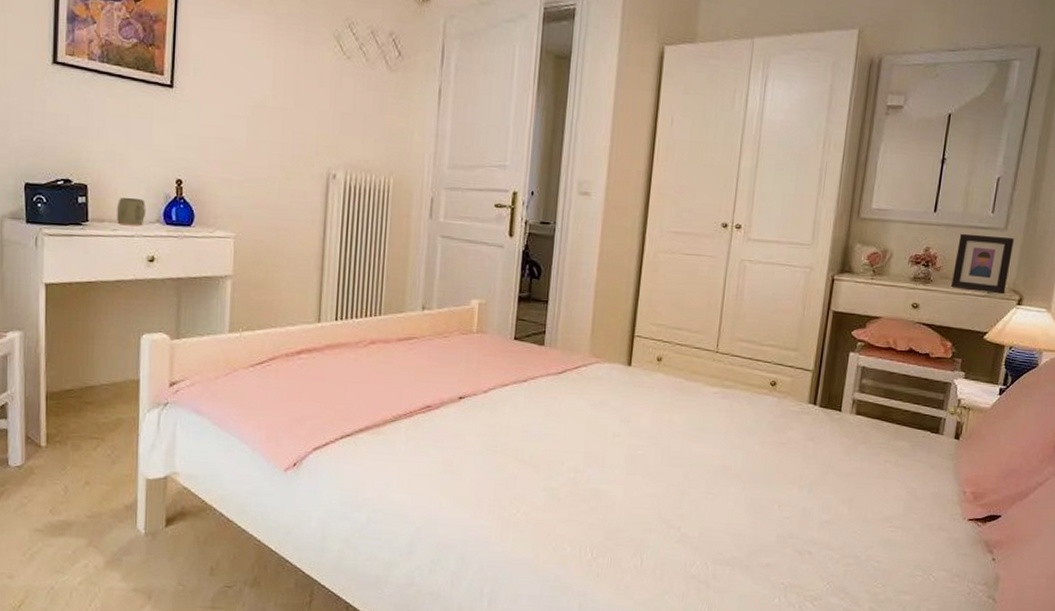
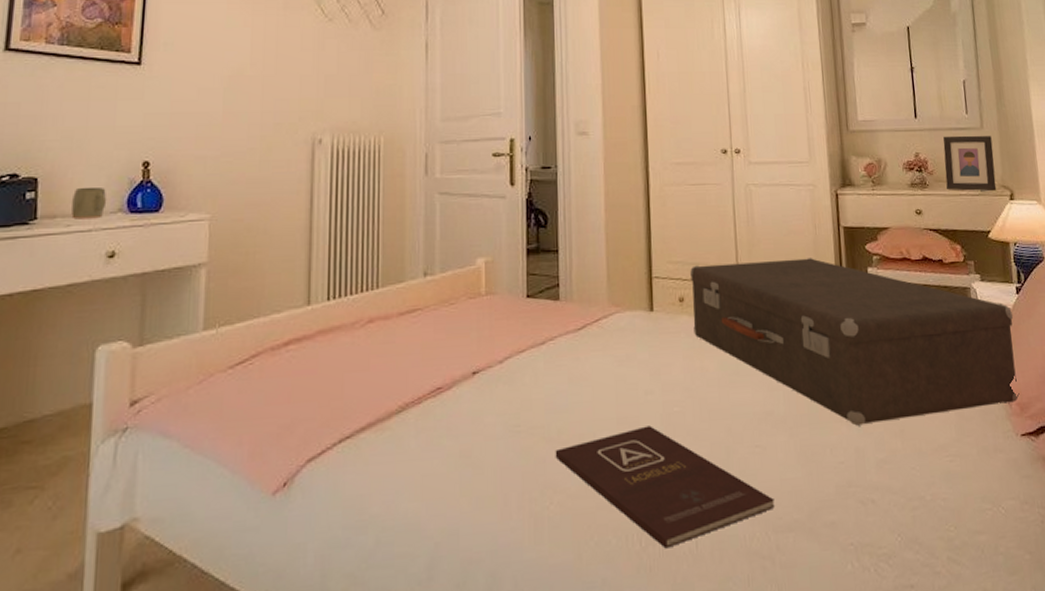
book: none [525,462,718,562] -> present [555,425,775,549]
suitcase: none [666,330,990,491] -> present [690,258,1019,426]

